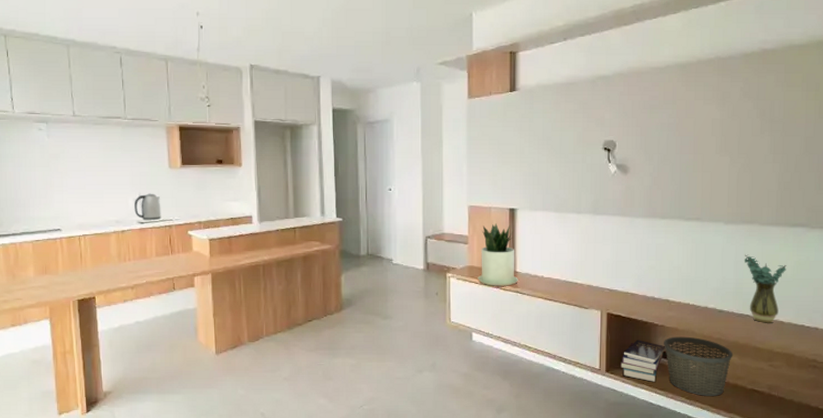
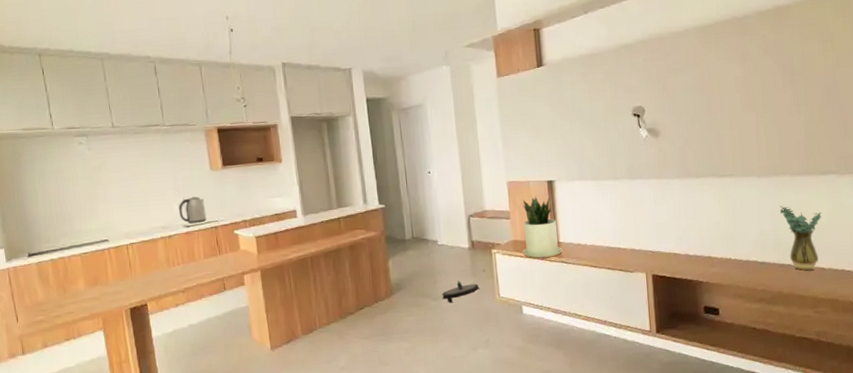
robot vacuum: none [392,302,432,324] -> present [442,281,481,303]
books: present [619,340,666,382] -> none [669,298,713,339]
basket: present [664,336,734,397] -> none [710,291,779,349]

